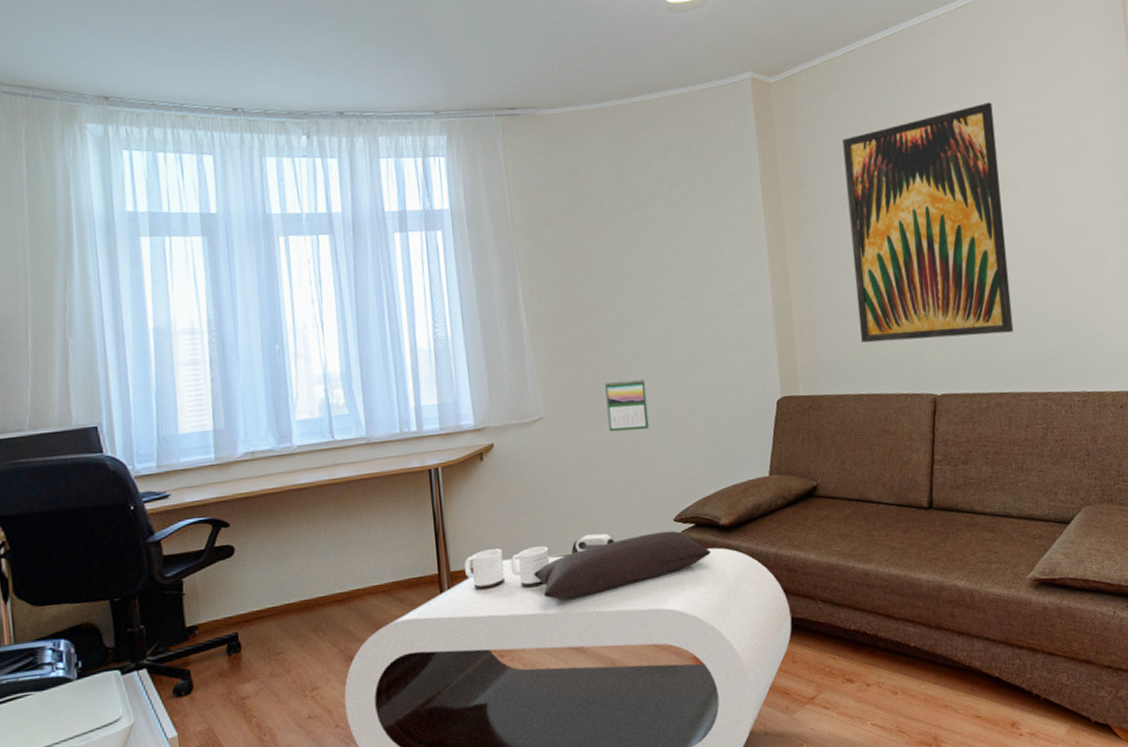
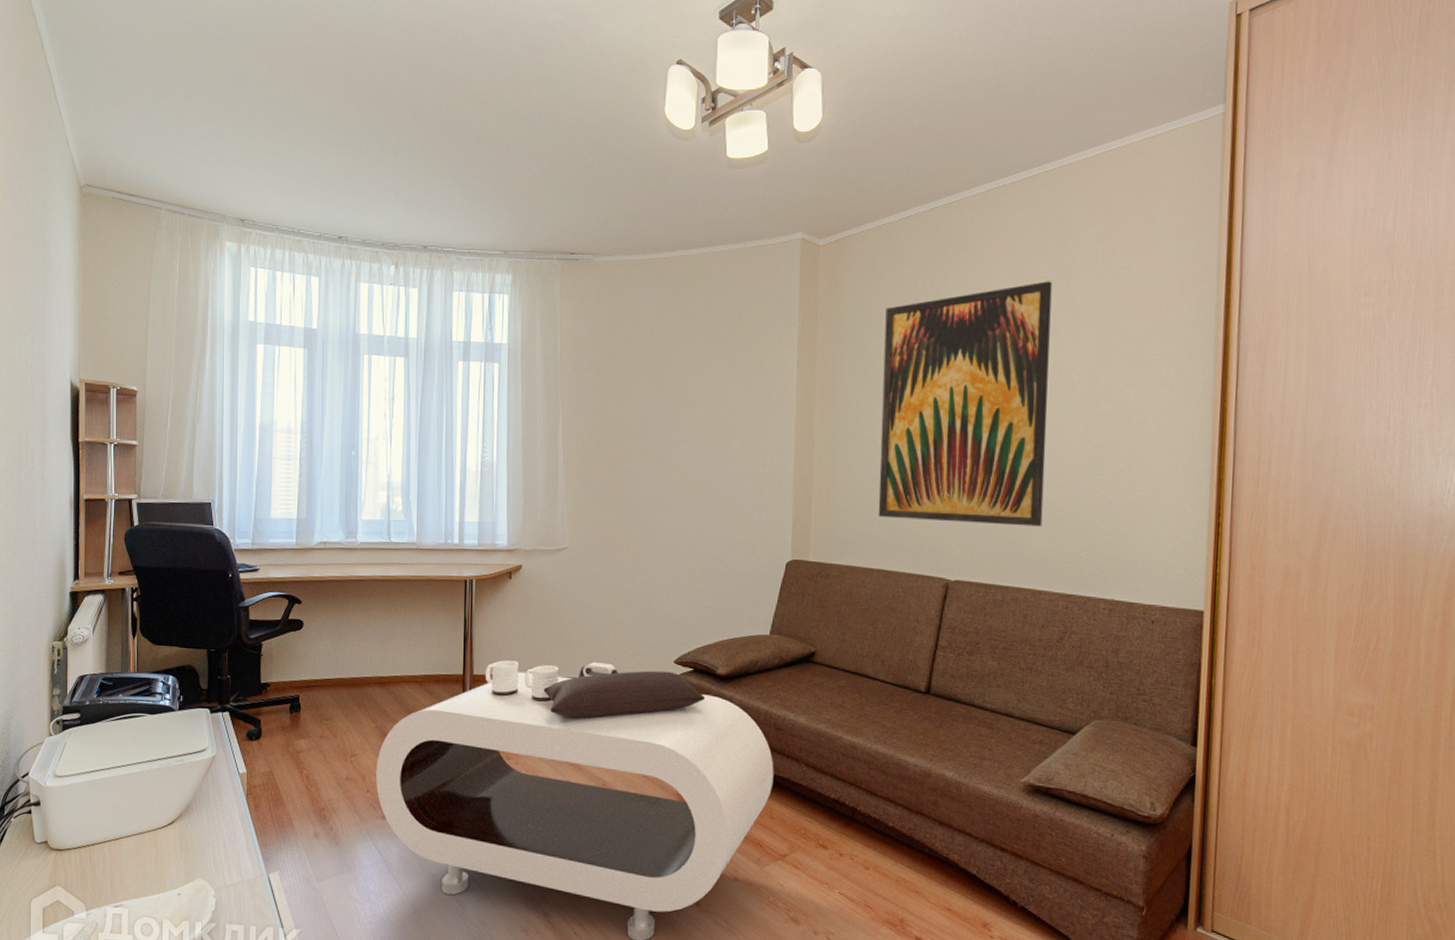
calendar: present [605,378,649,432] -> none [625,522,663,573]

